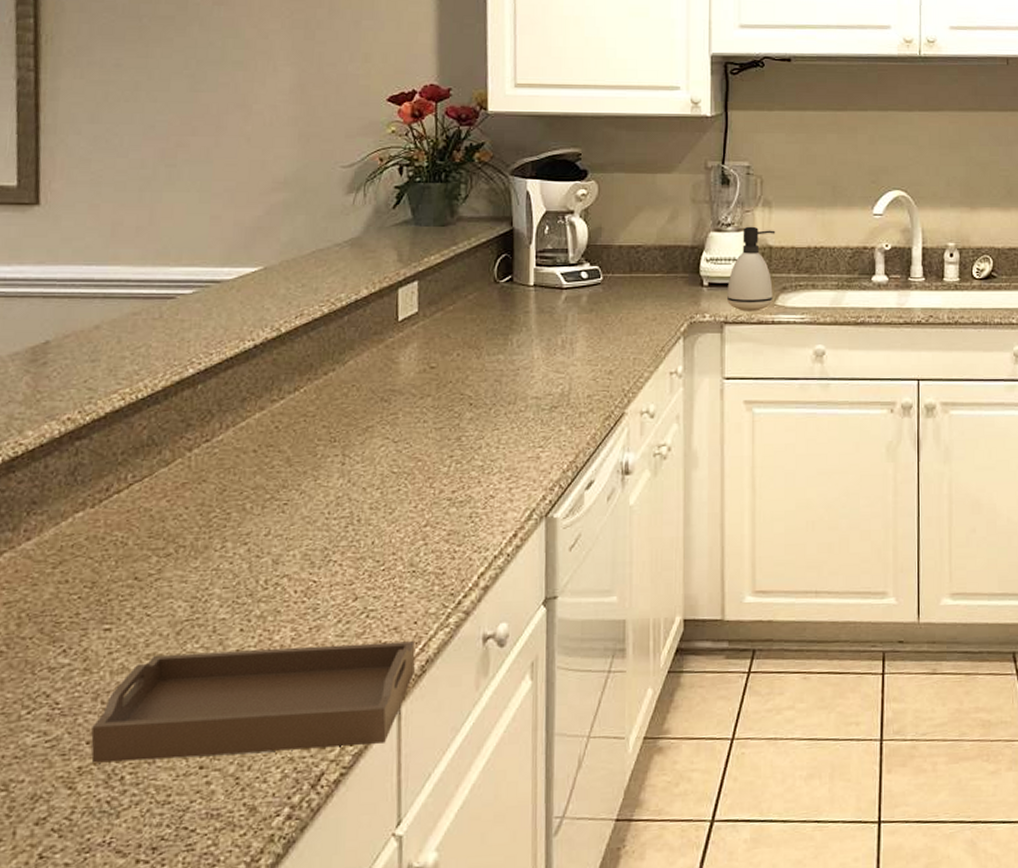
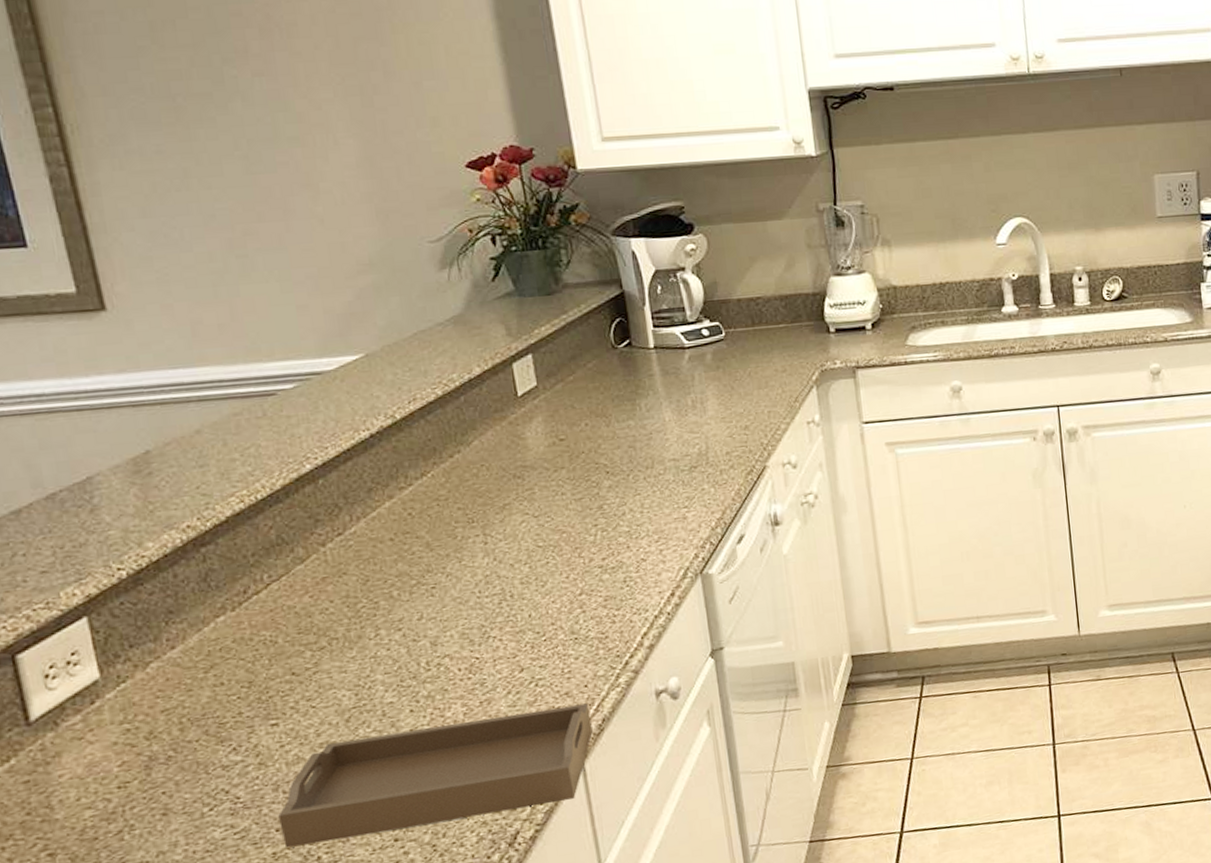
soap dispenser: present [727,226,776,312] -> none [855,267,903,355]

